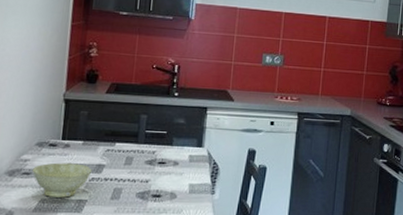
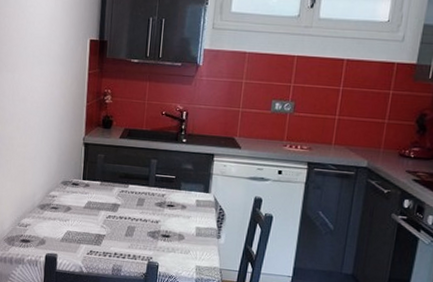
bowl: present [32,162,92,198] -> none [59,200,109,232]

